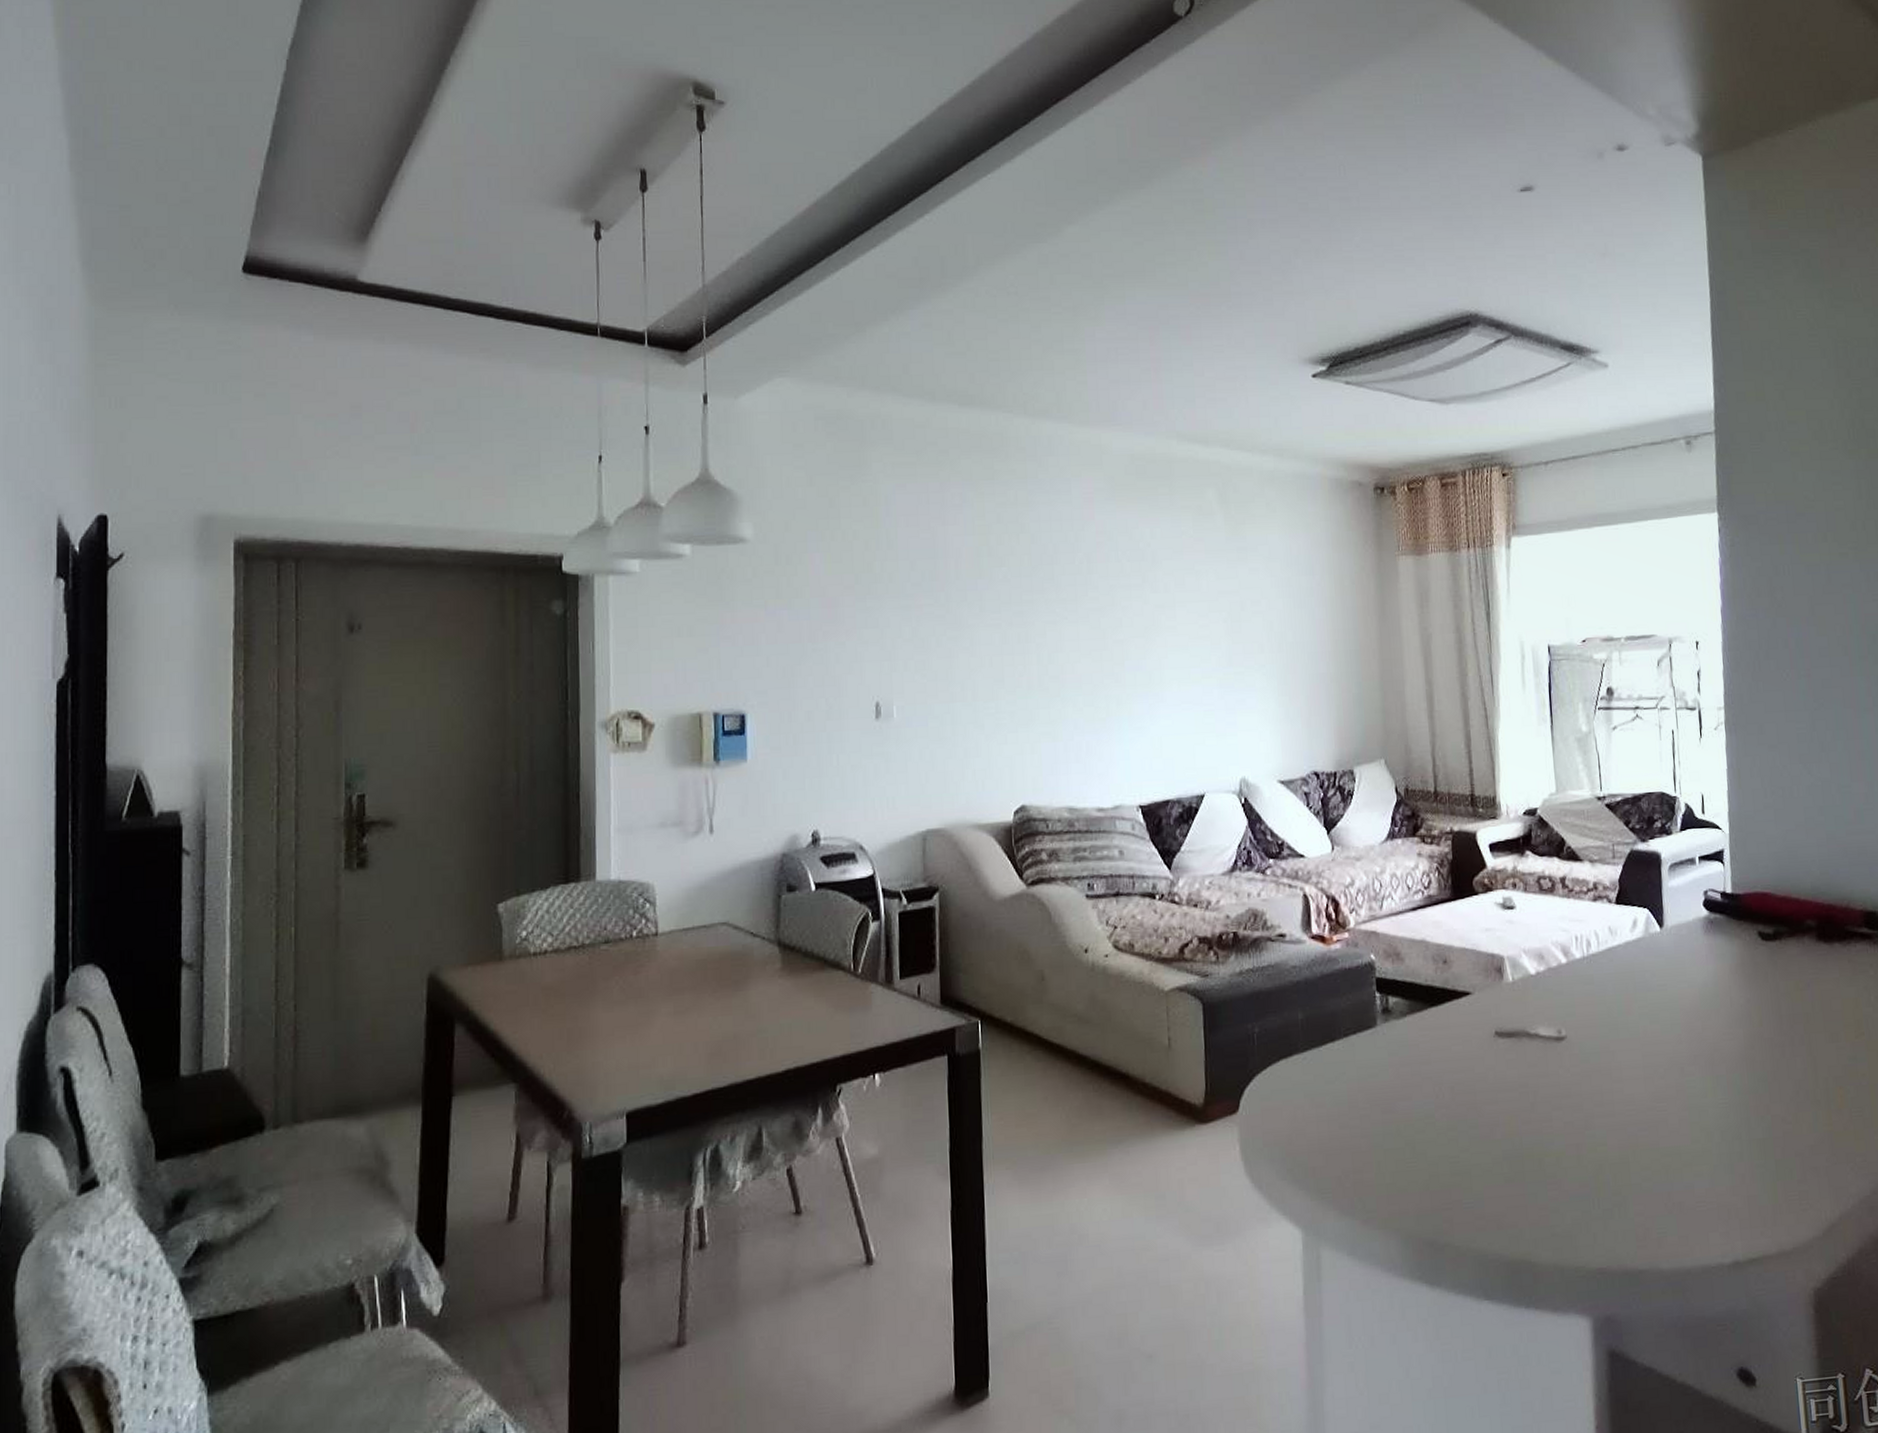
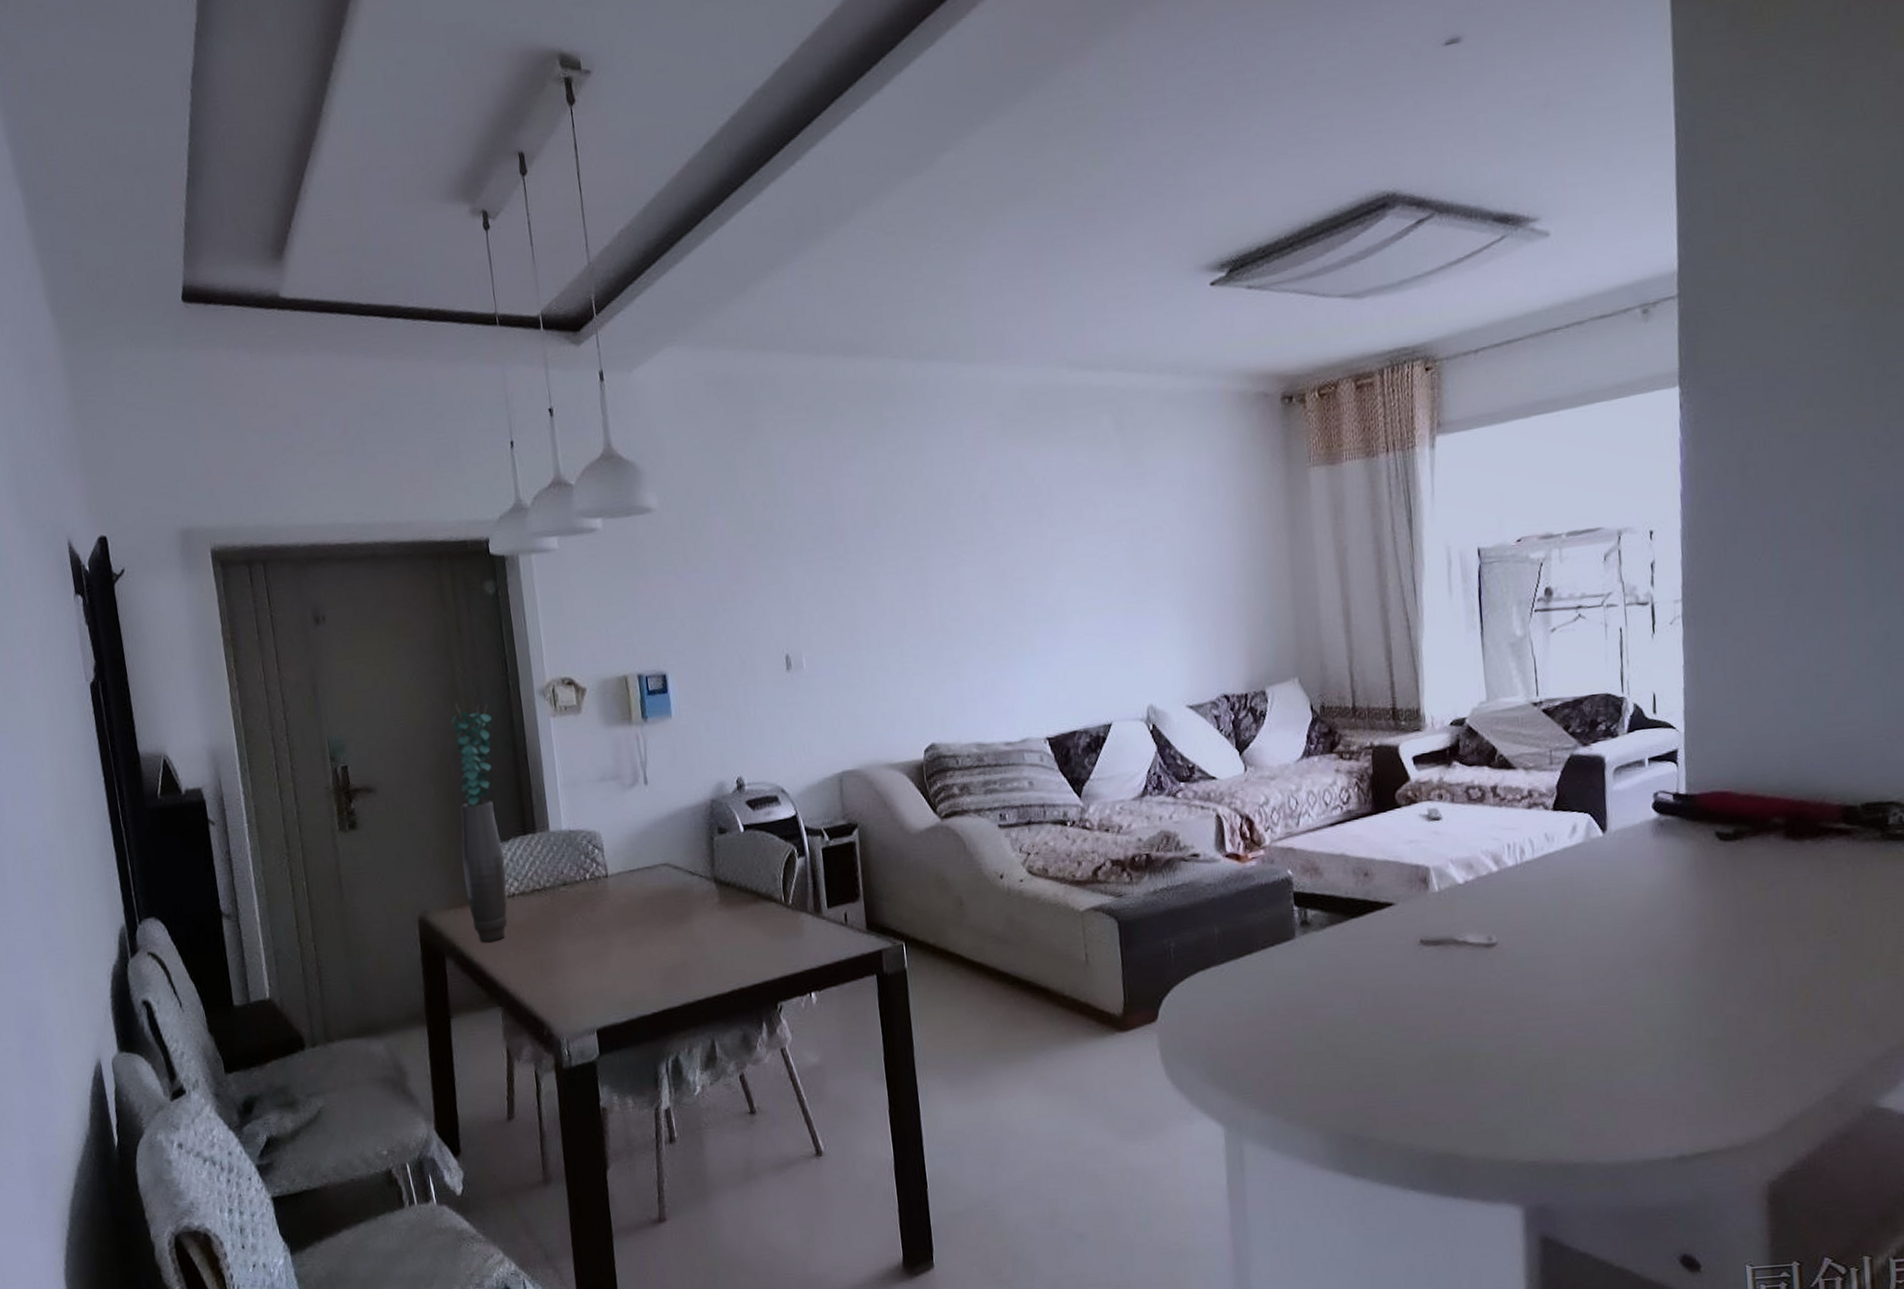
vase: none [488,731,543,1007] -> present [451,703,508,943]

